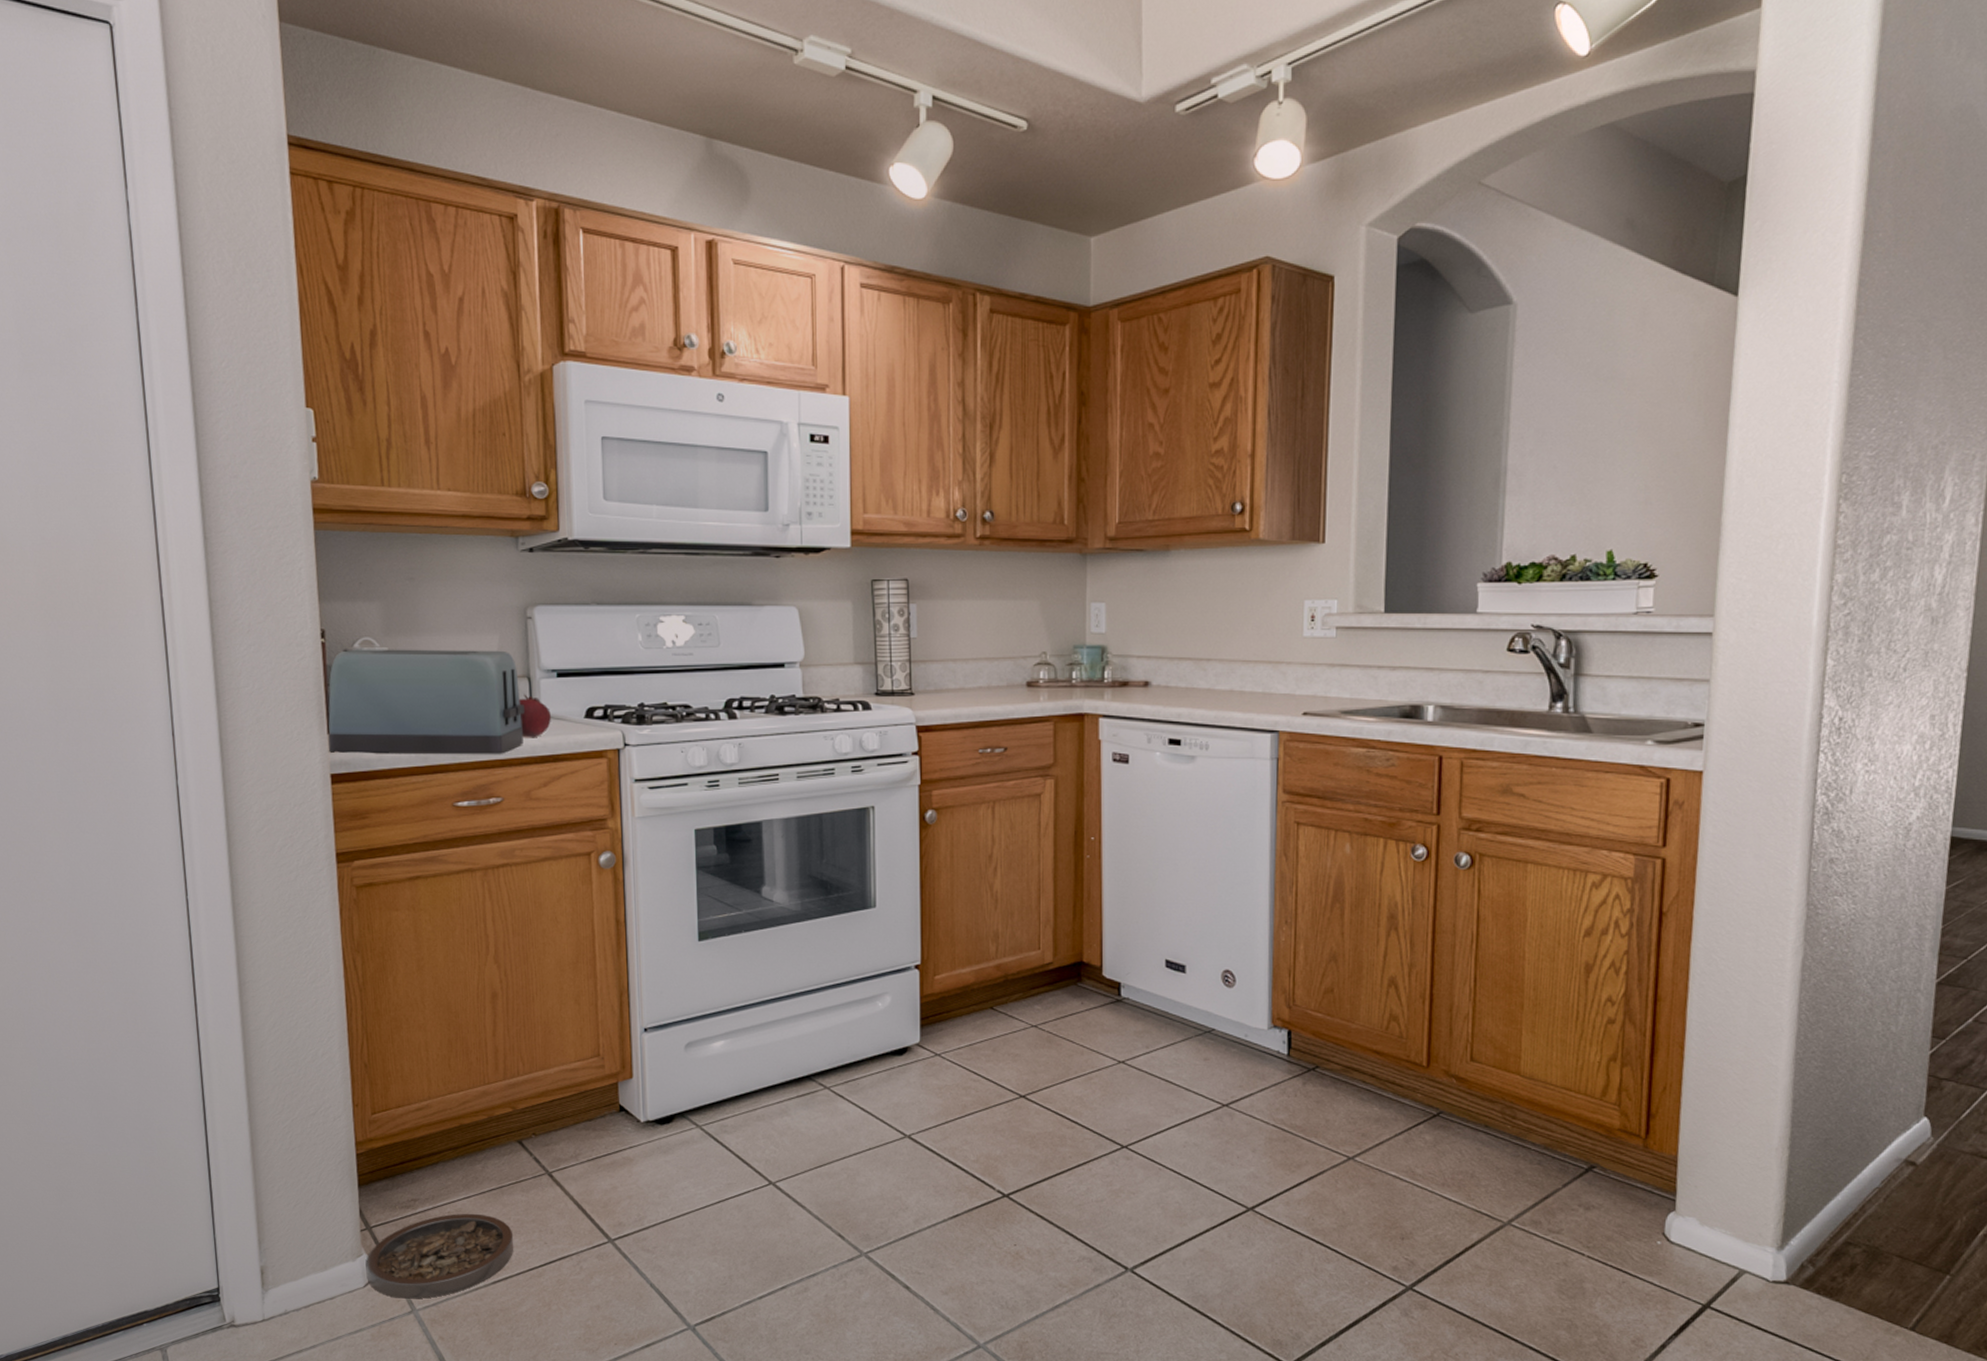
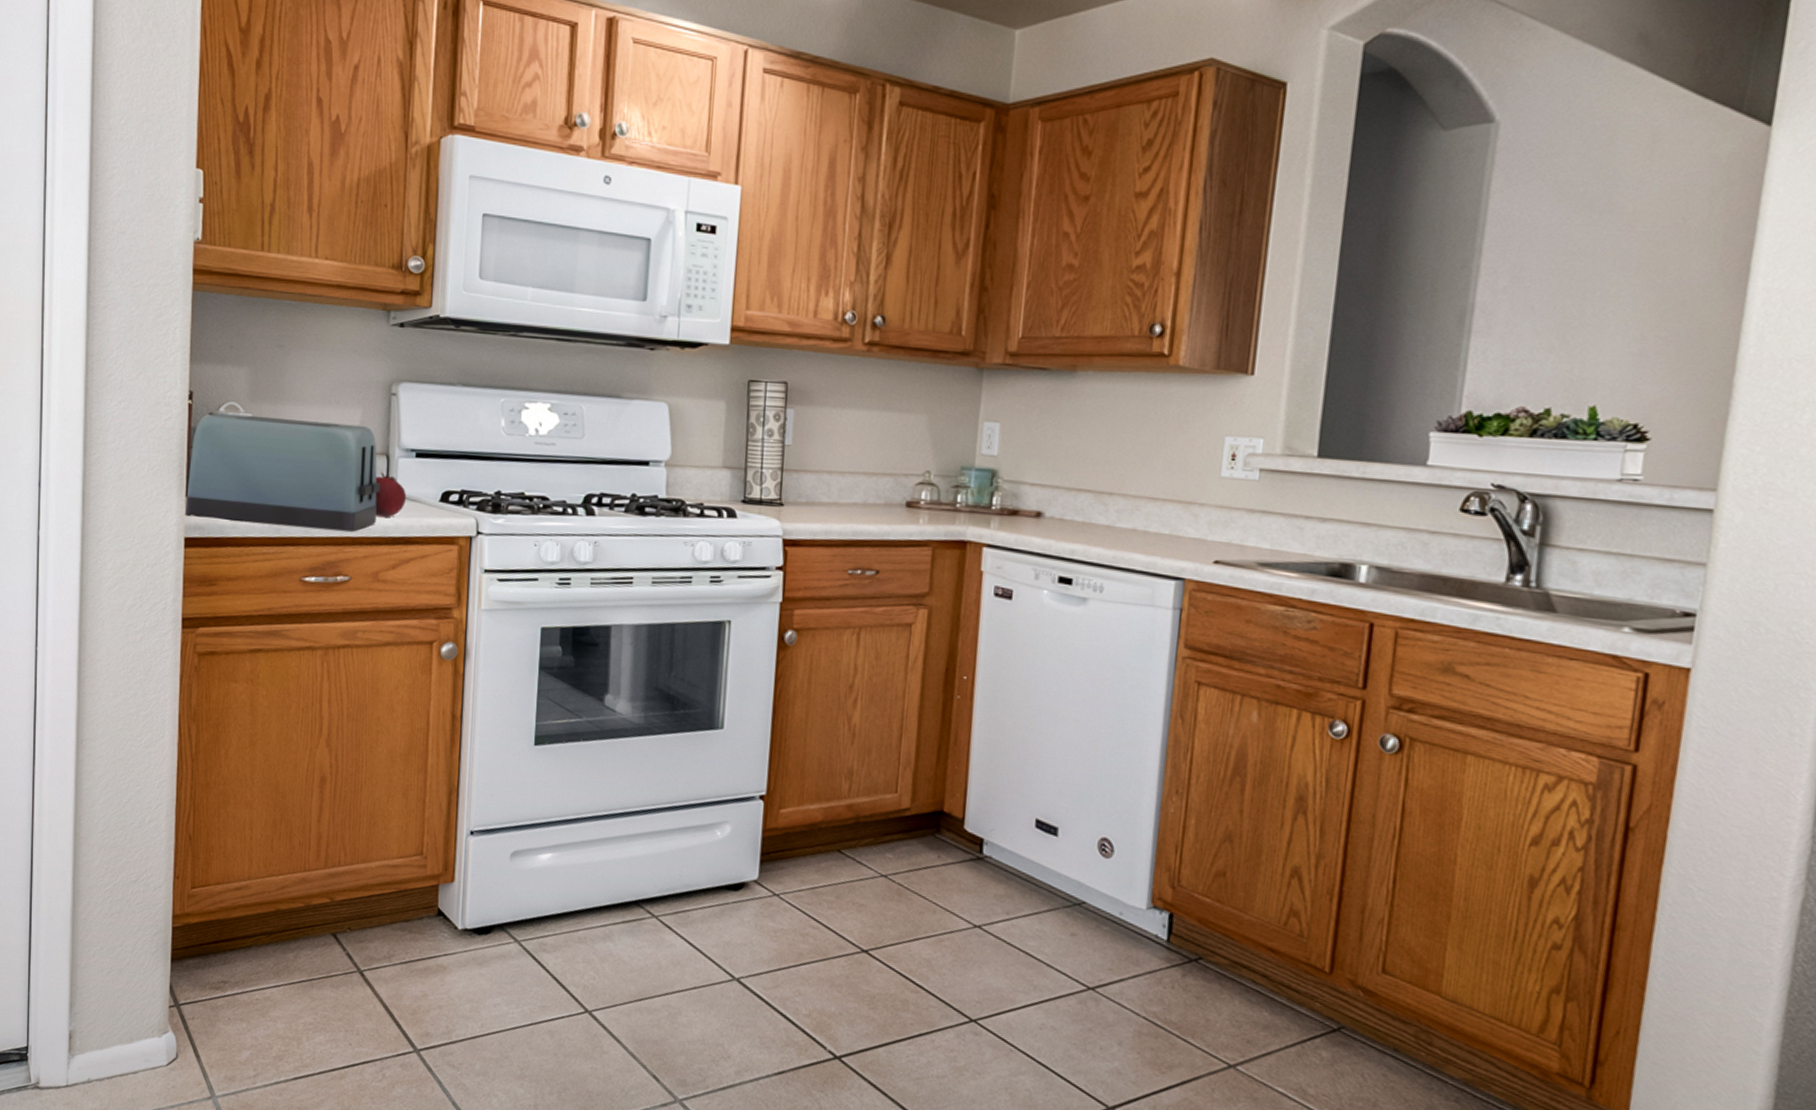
pet bowl: present [366,1213,514,1299] -> none [170,1001,319,1086]

